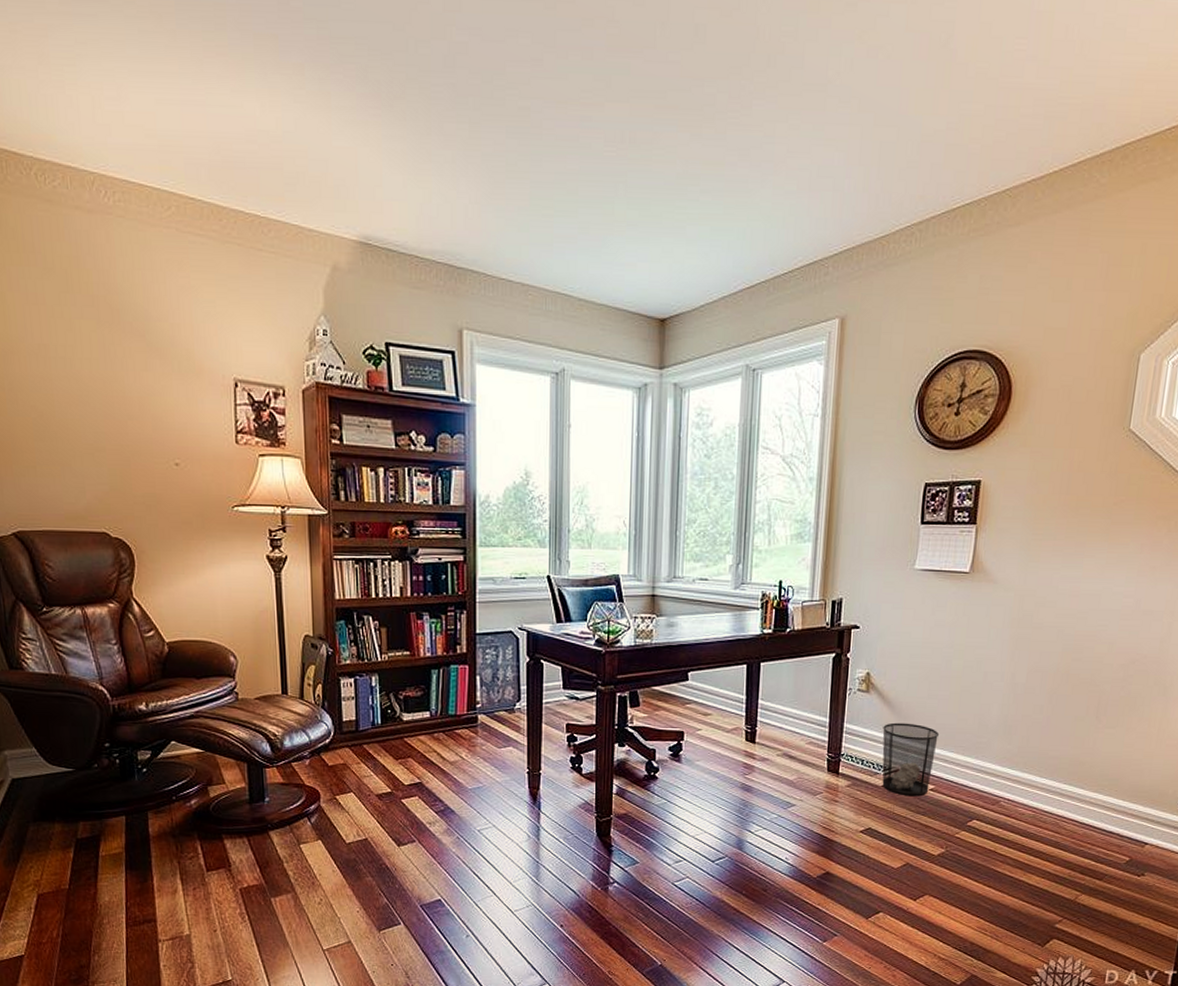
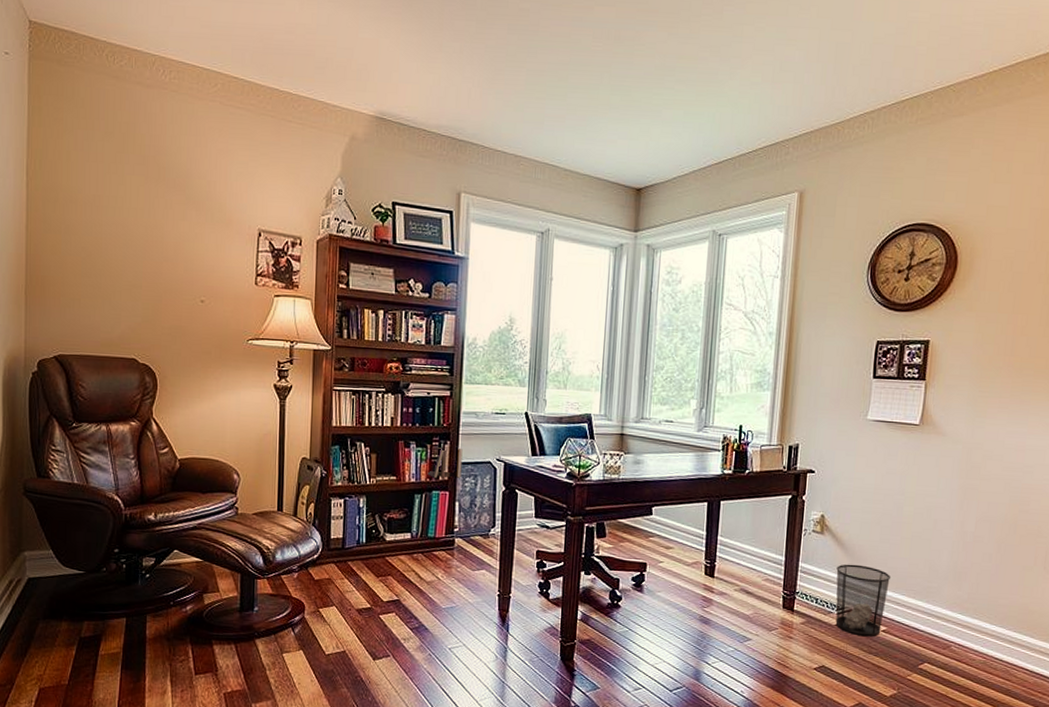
books: none [443,617,481,651] -> present [427,447,463,478]

